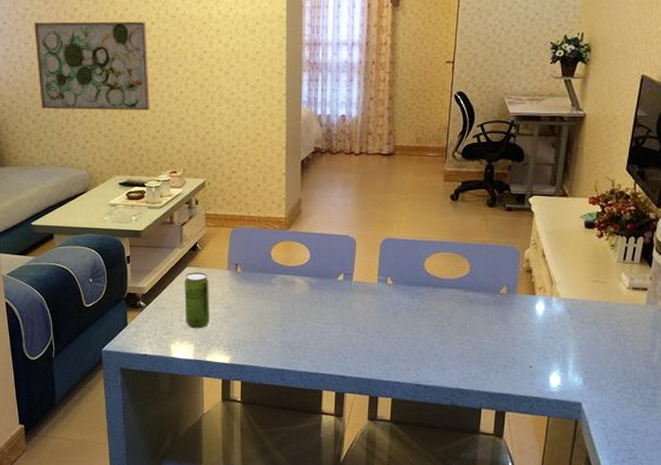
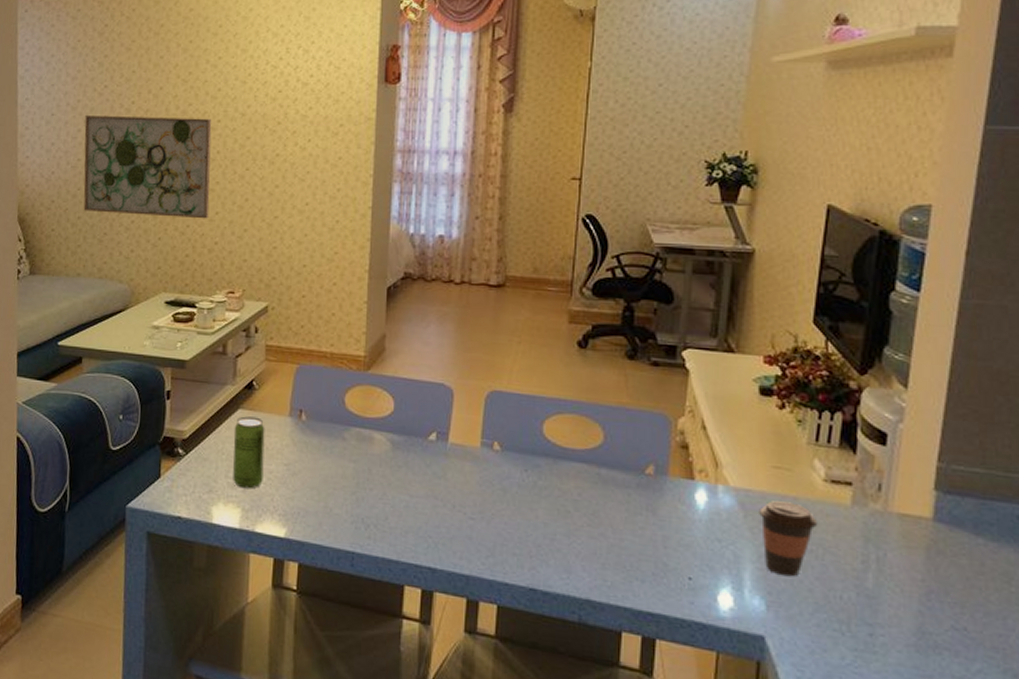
coffee cup: none [581,306,622,360] -> present [759,501,818,577]

